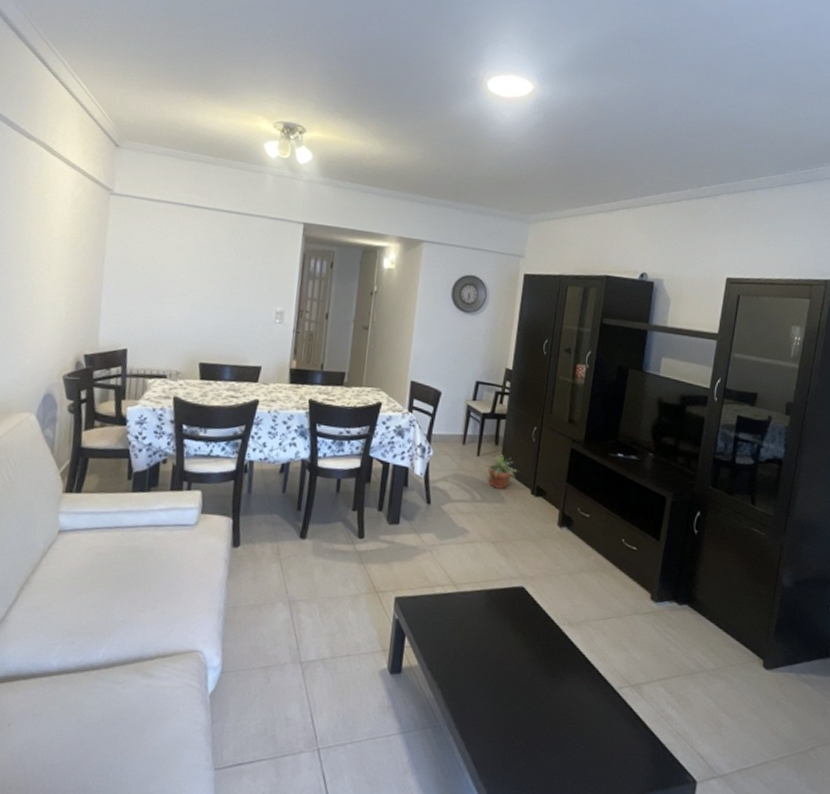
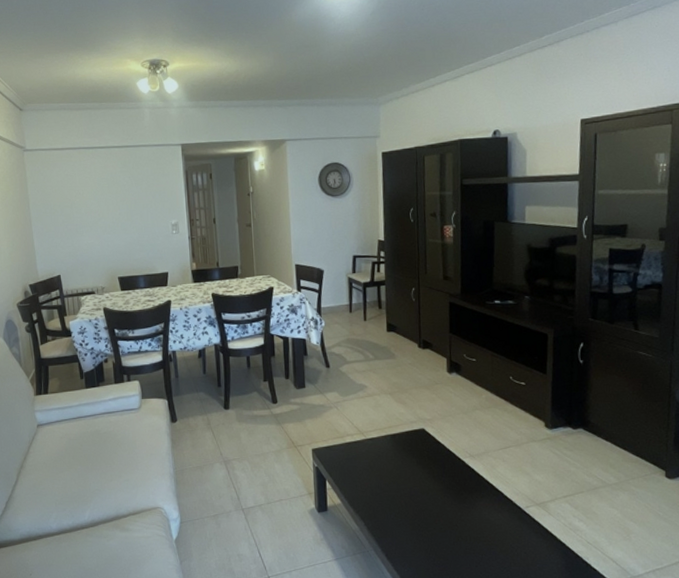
potted plant: present [485,454,517,490] -> none [373,317,402,348]

